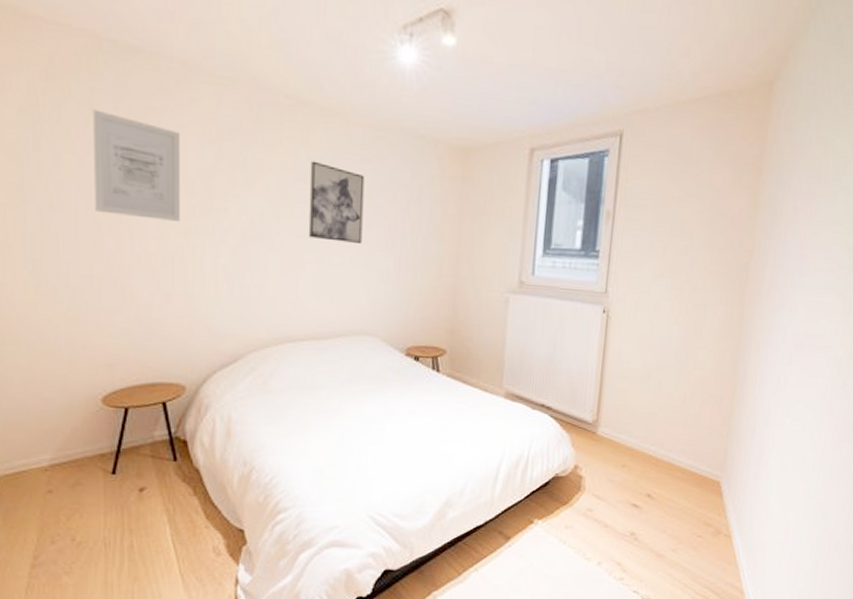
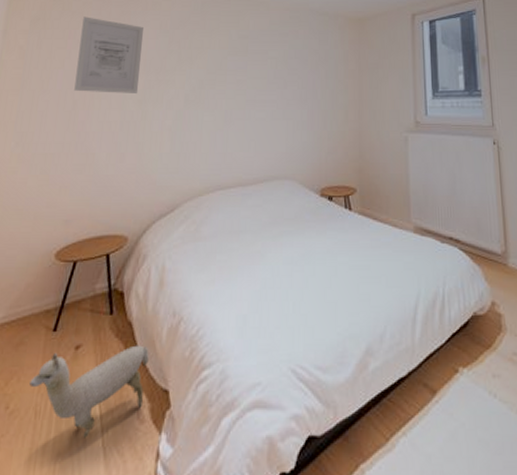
plush toy: none [94,490,221,567] -> present [29,345,149,438]
wall art: present [308,161,365,243] -> none [237,38,282,100]

